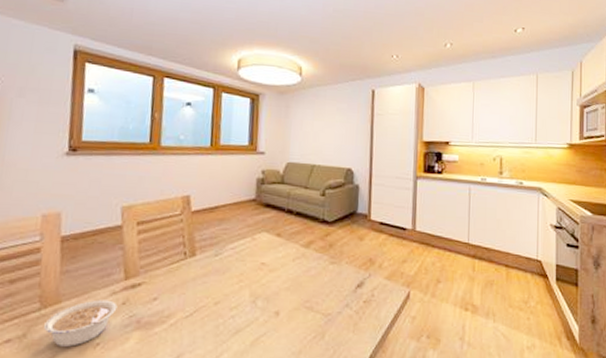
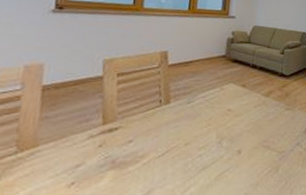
legume: present [43,299,118,347] -> none [18,143,94,187]

